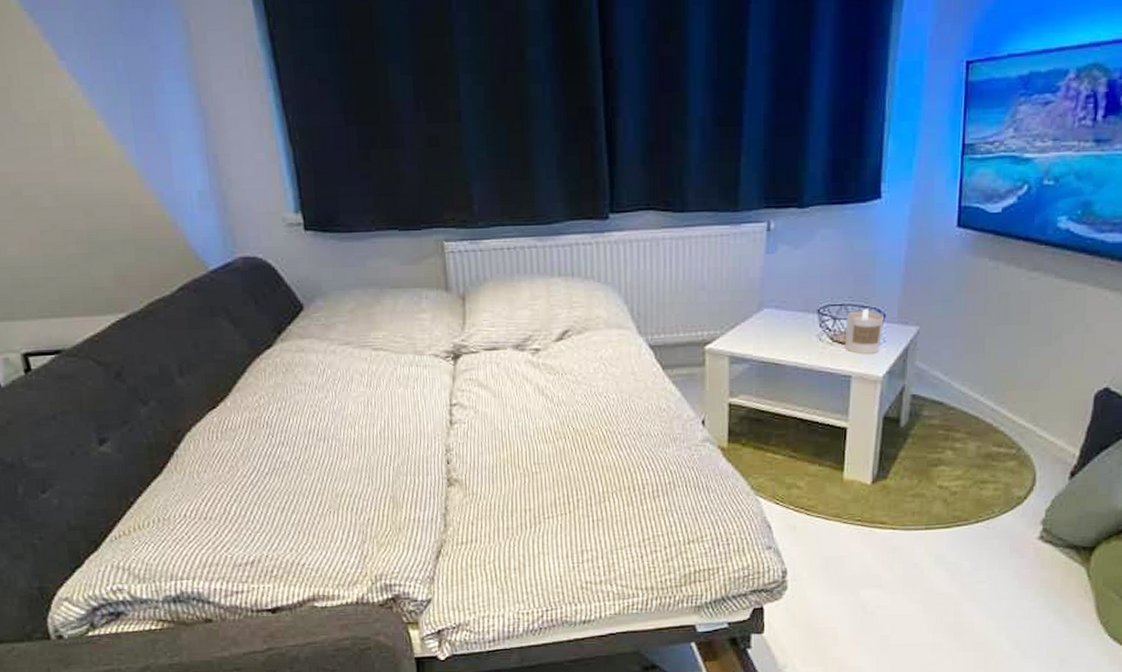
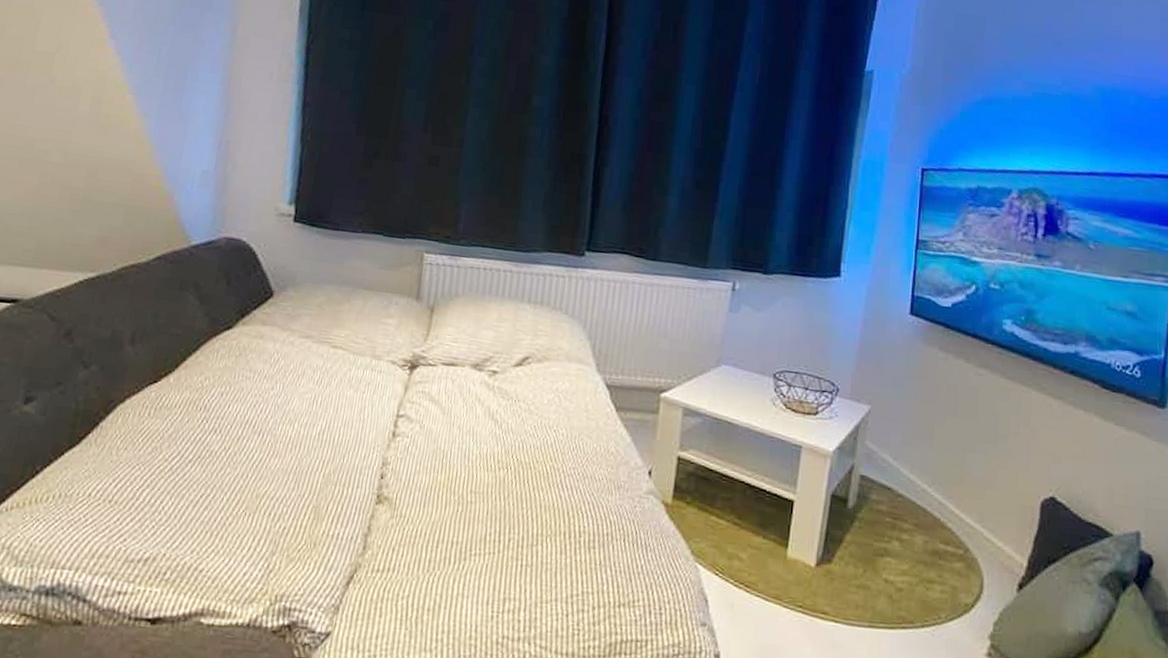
candle: present [844,309,884,354] -> none [797,380,837,426]

